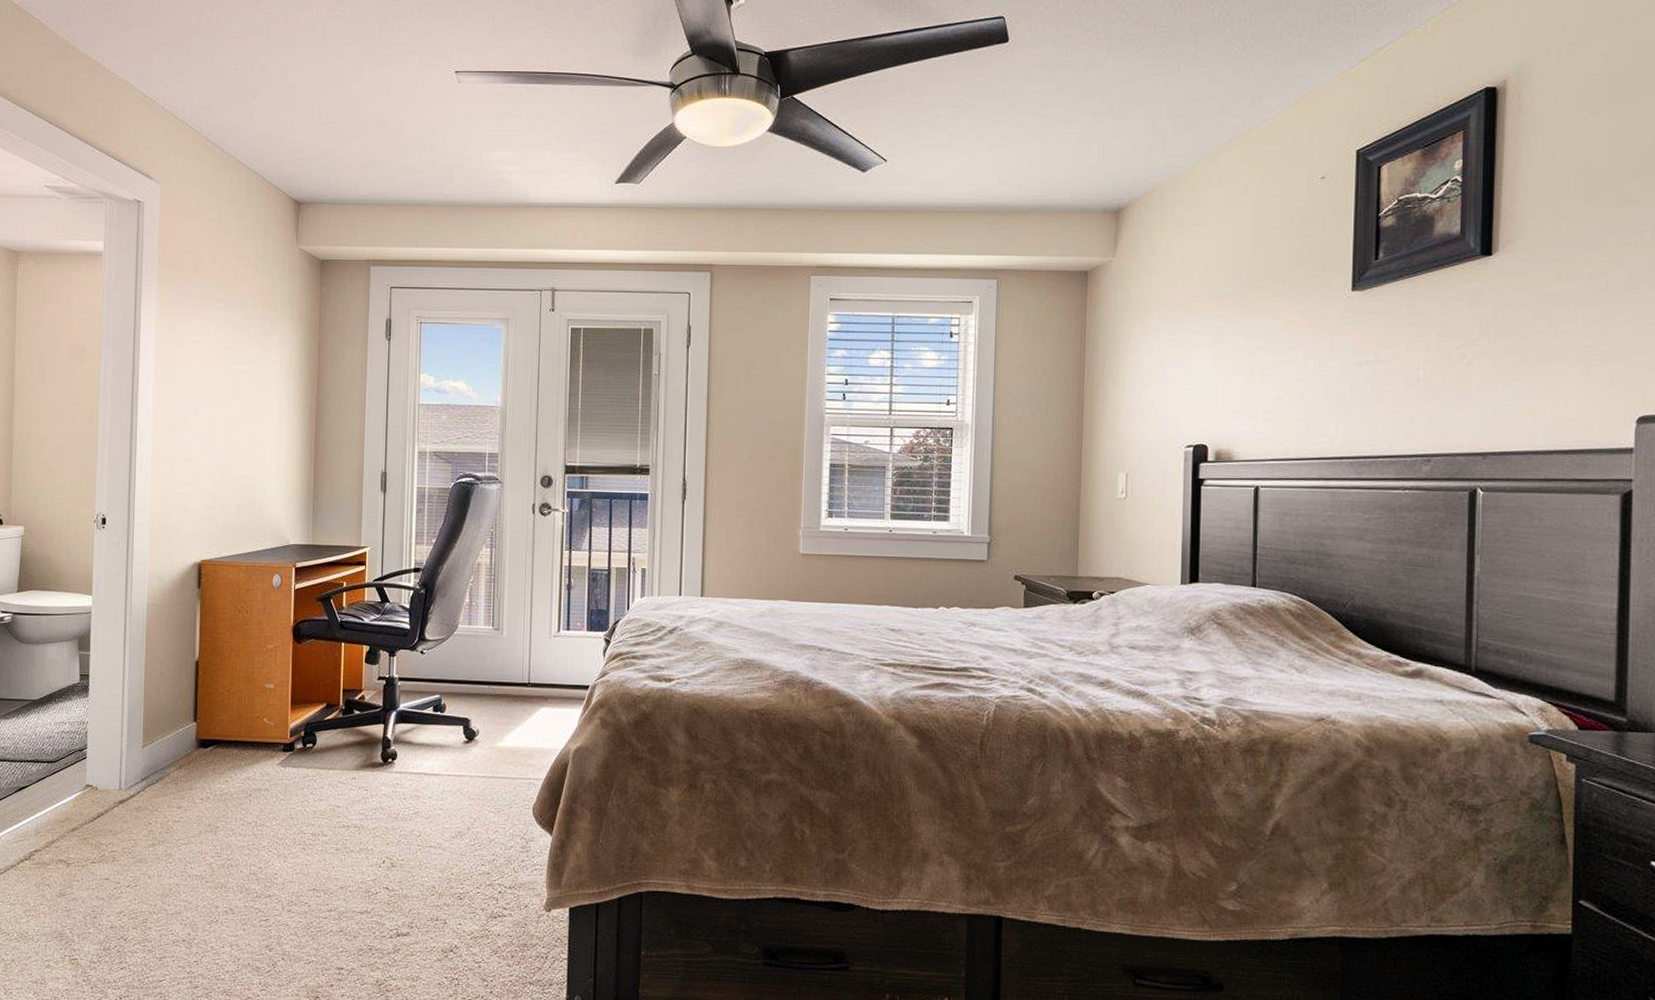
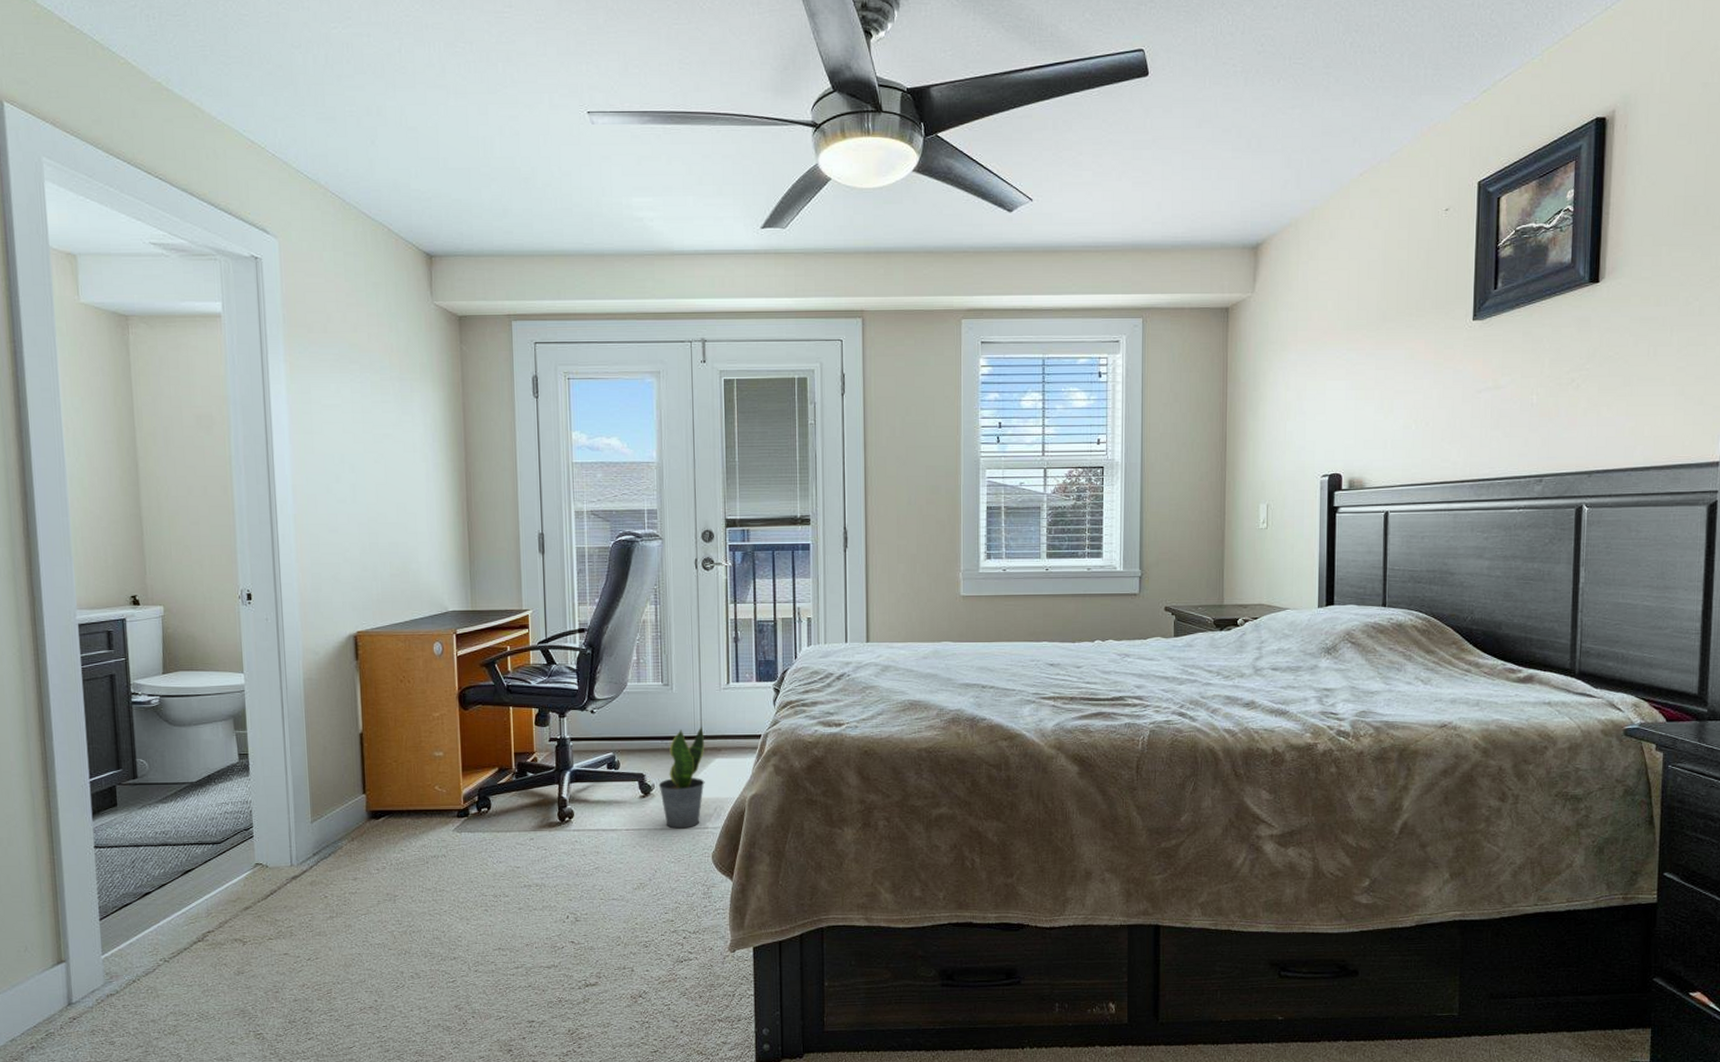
potted plant: none [483,674,531,778] -> present [658,727,705,829]

